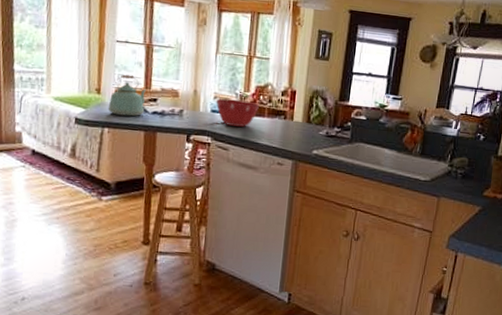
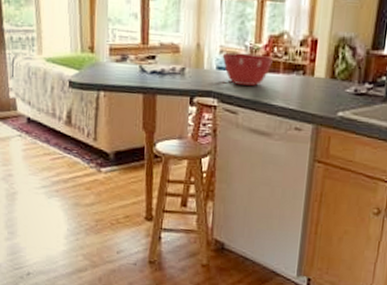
kettle: present [107,74,147,117] -> none [102,28,144,78]

